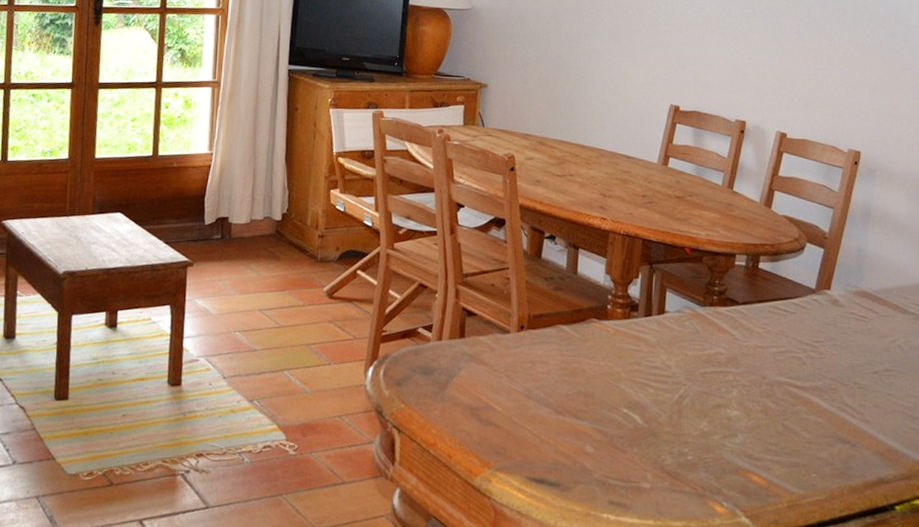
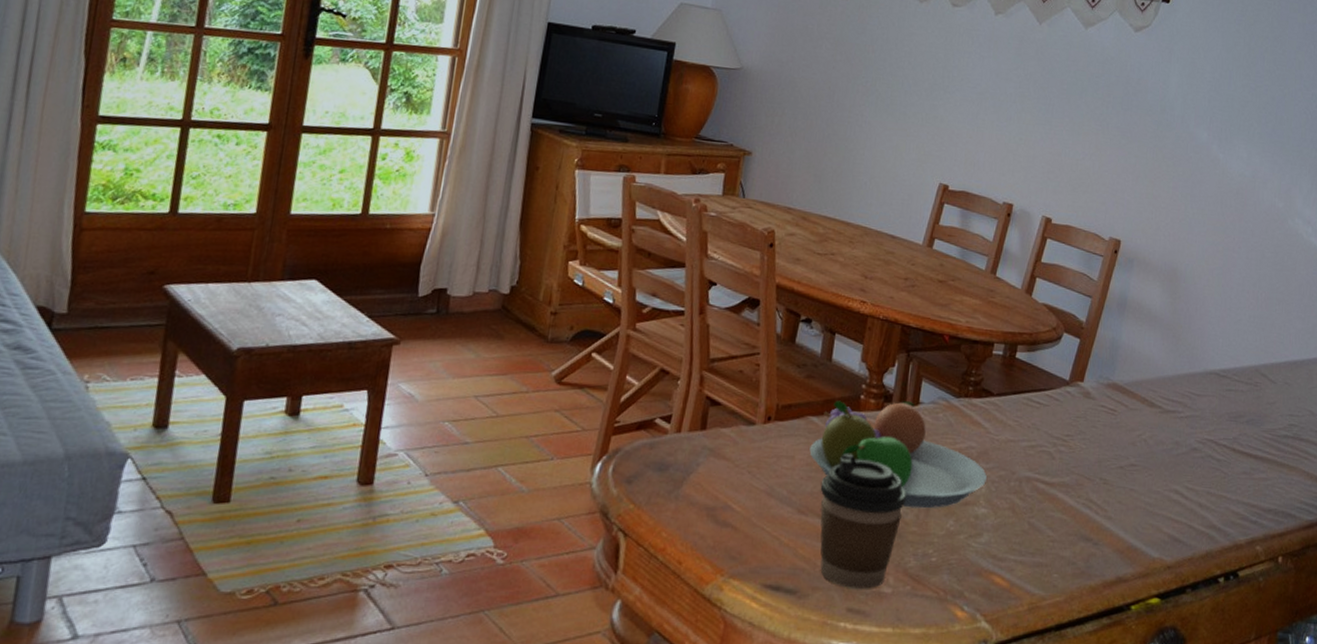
fruit bowl: none [562,310,737,411] -> present [809,400,987,509]
coffee cup: none [575,359,659,484] -> present [820,453,907,589]

